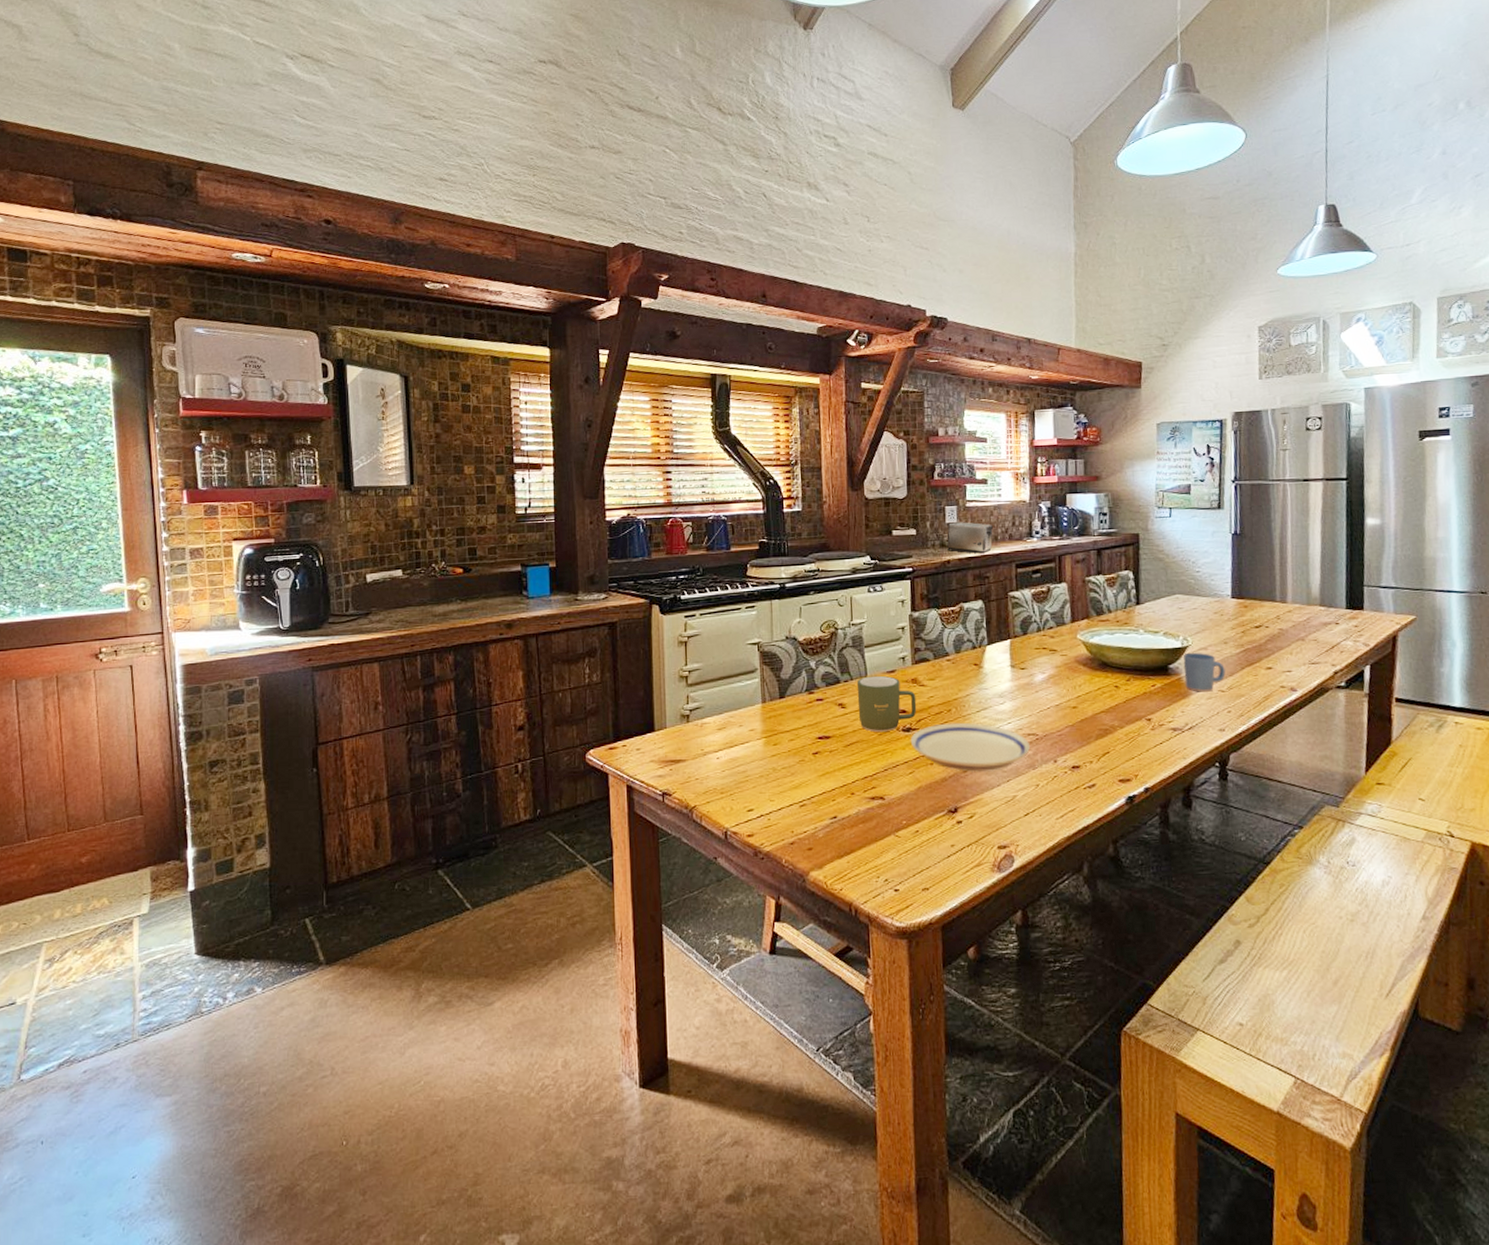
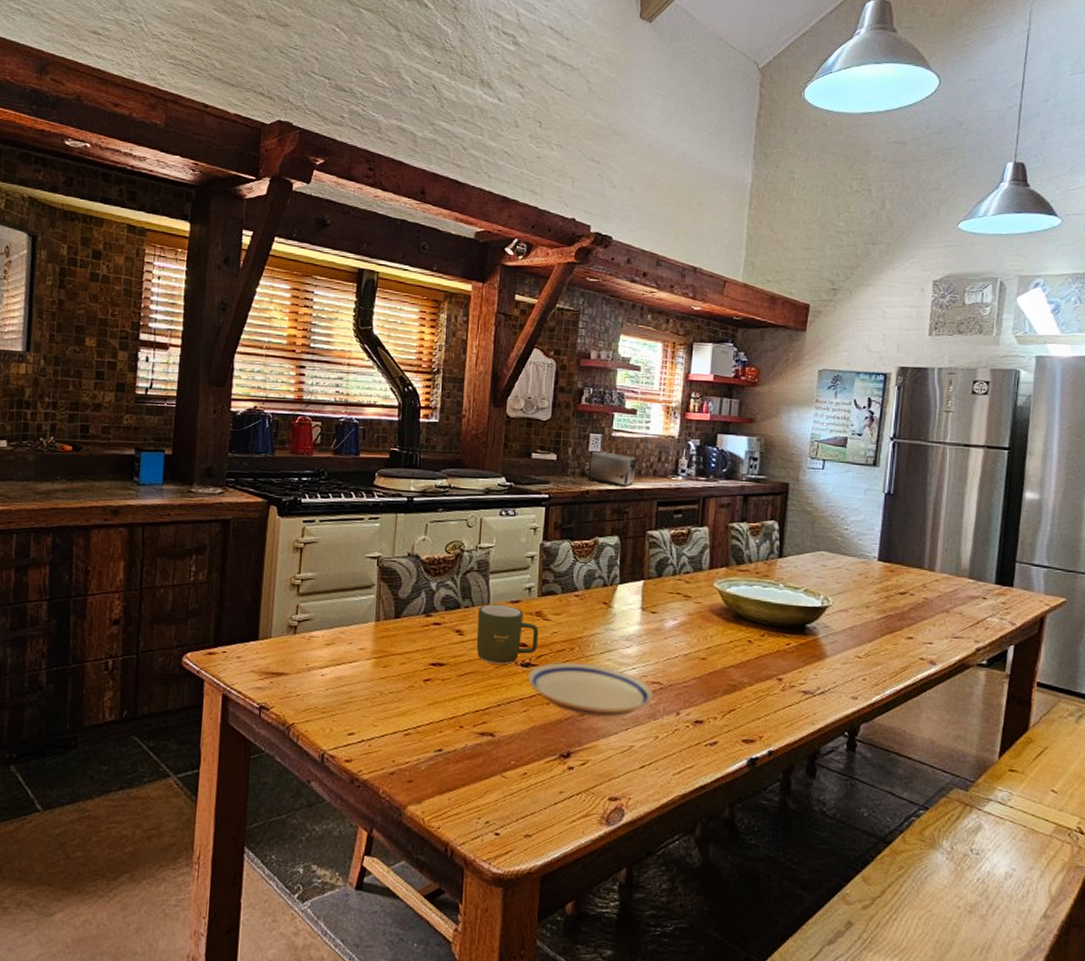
mug: present [1183,652,1226,692] -> none [821,613,864,656]

